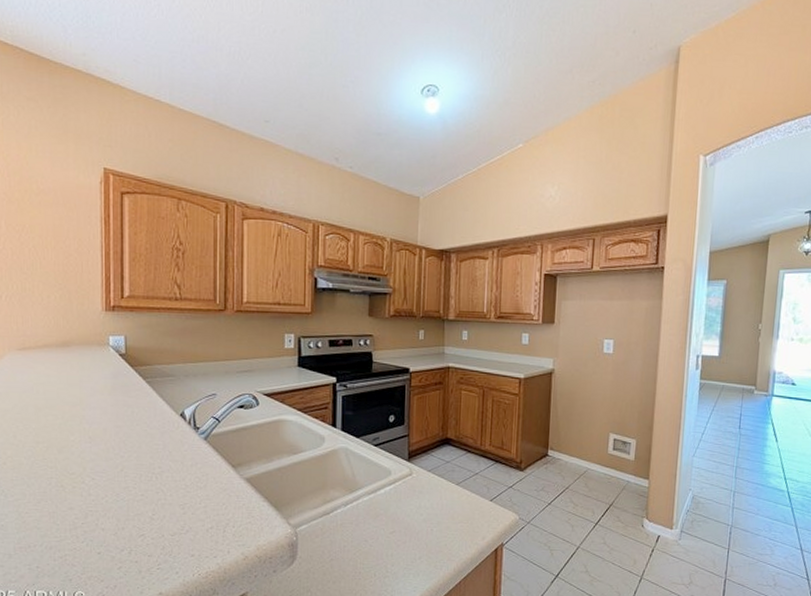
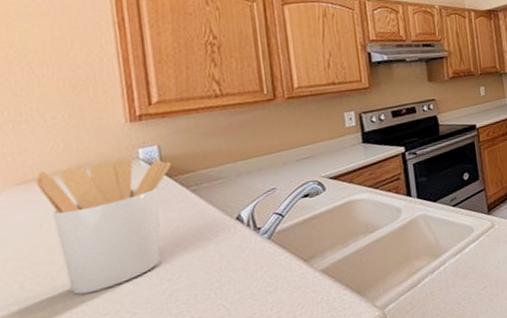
utensil holder: none [31,341,134,453] -> present [35,157,172,295]

